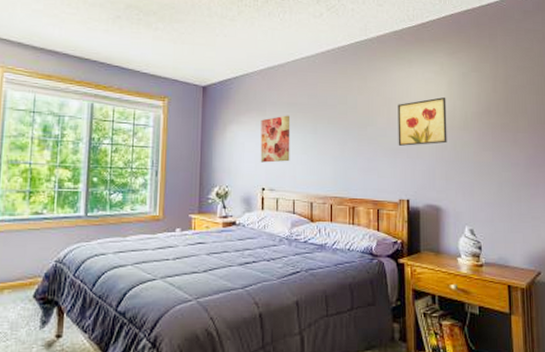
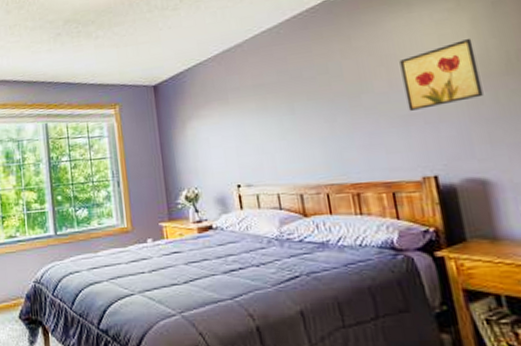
wall art: present [260,115,291,163] -> none [224,99,266,157]

